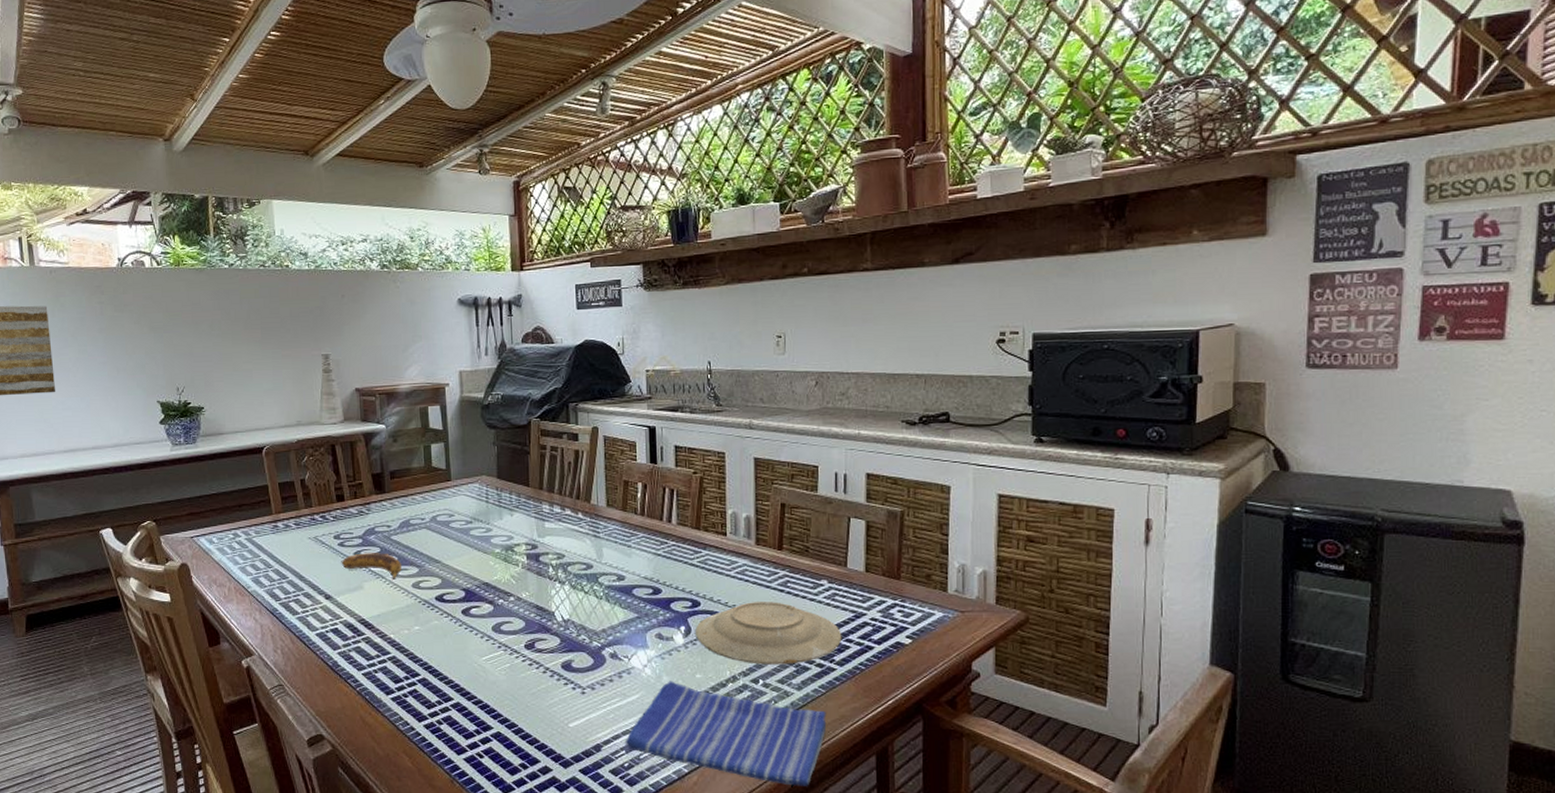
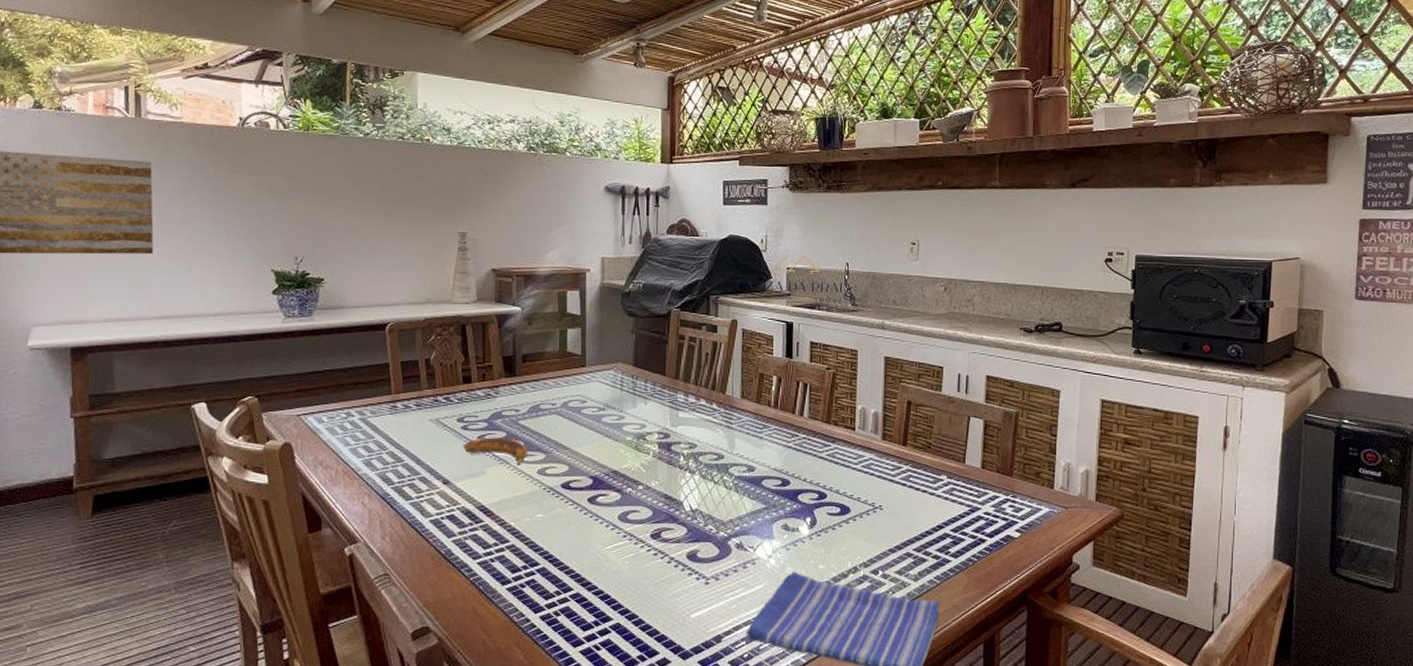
plate: present [696,602,842,665] -> none [821,495,958,556]

